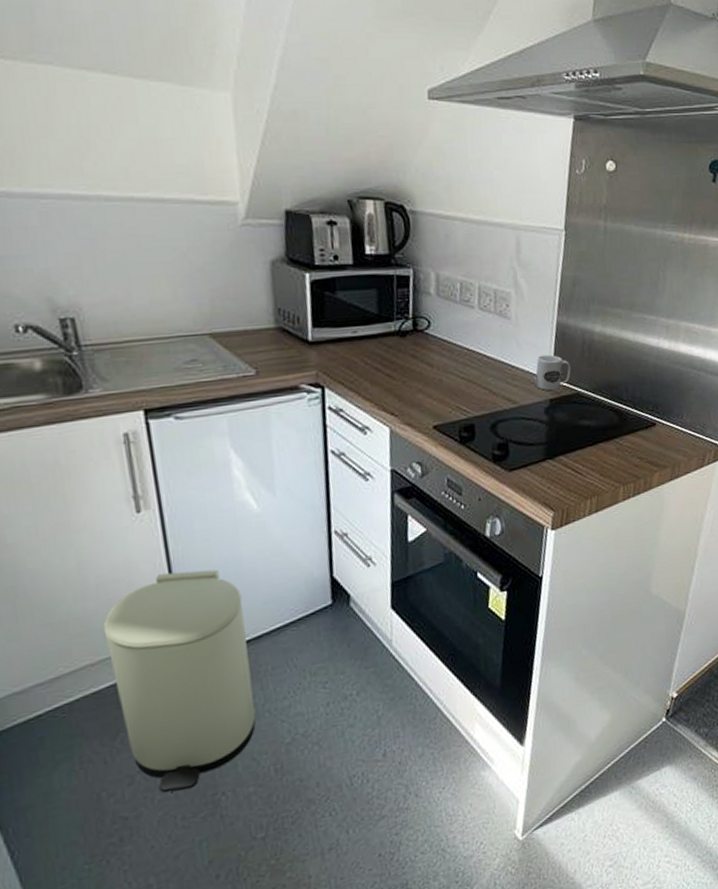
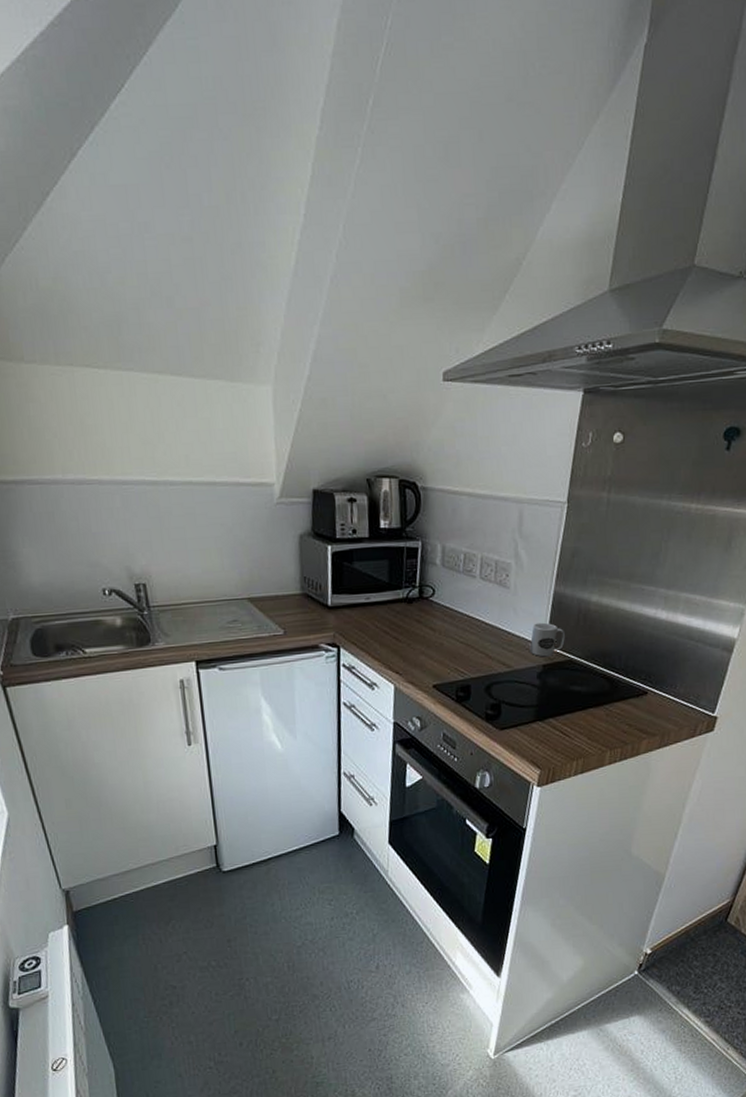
pedal bin: present [103,569,256,794] -> none [161,796,275,973]

